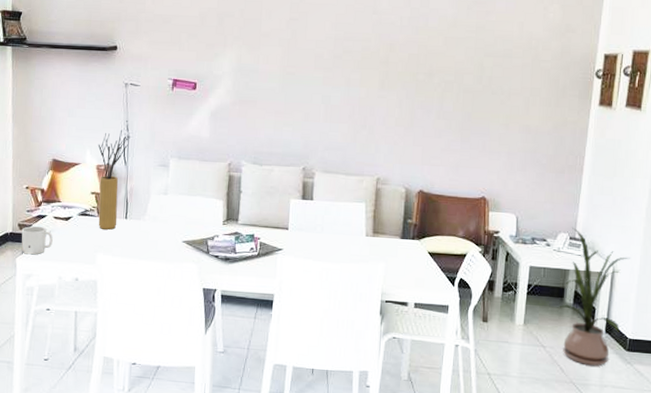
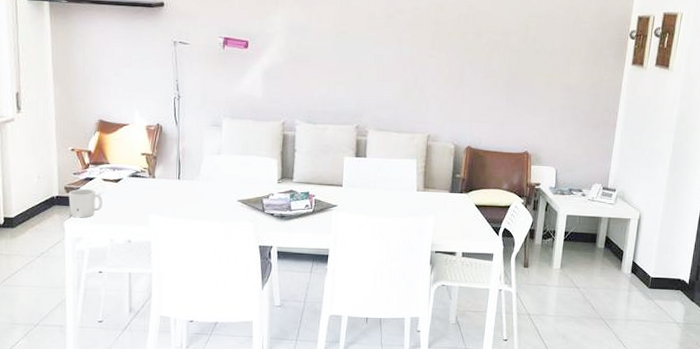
vase: present [98,129,128,230] -> none [147,89,179,191]
house plant: present [560,228,630,366] -> none [593,179,655,303]

